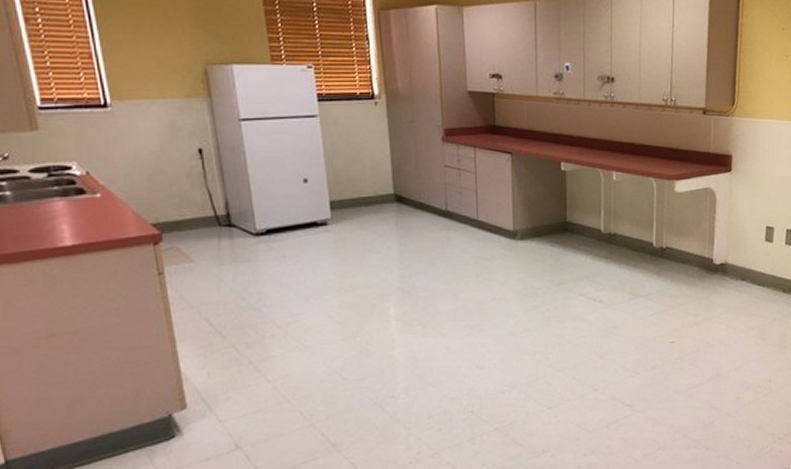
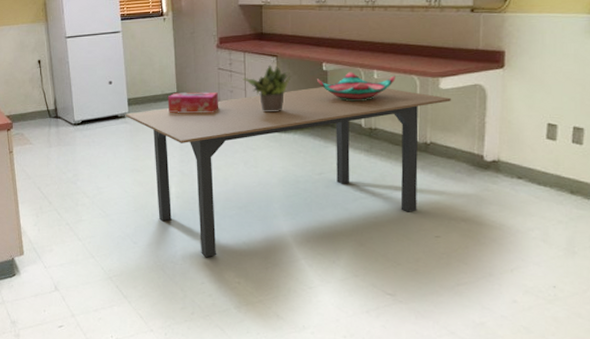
dining table: none [327,189,685,388] -> present [125,87,451,258]
tissue box: none [382,193,446,219] -> present [167,92,219,113]
potted plant: none [473,163,528,217] -> present [242,65,291,112]
decorative bowl: none [555,173,634,205] -> present [317,72,396,102]

